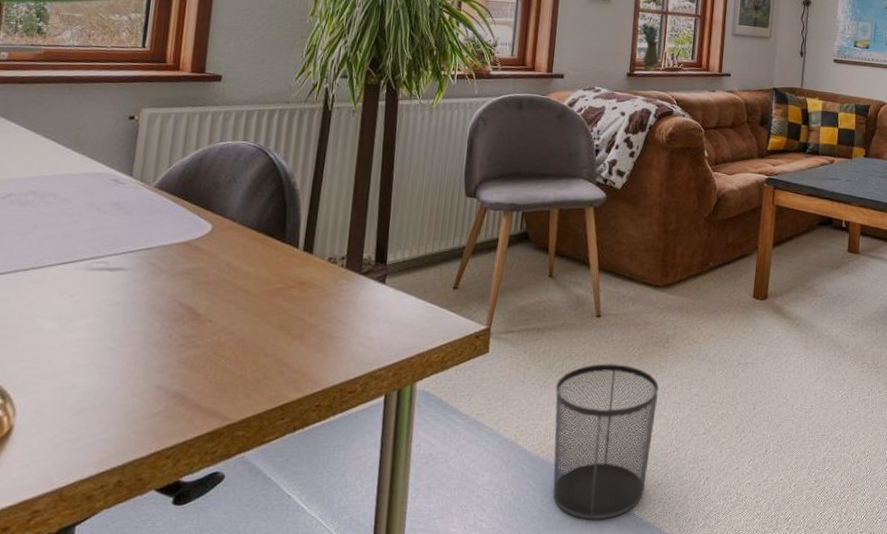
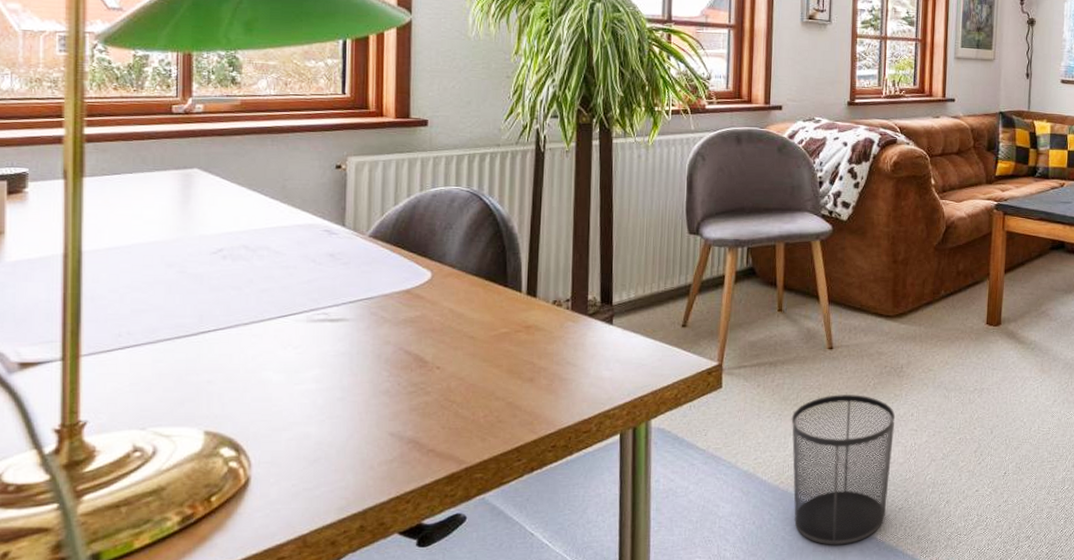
vase: present [641,21,659,71] -> none [860,48,880,99]

